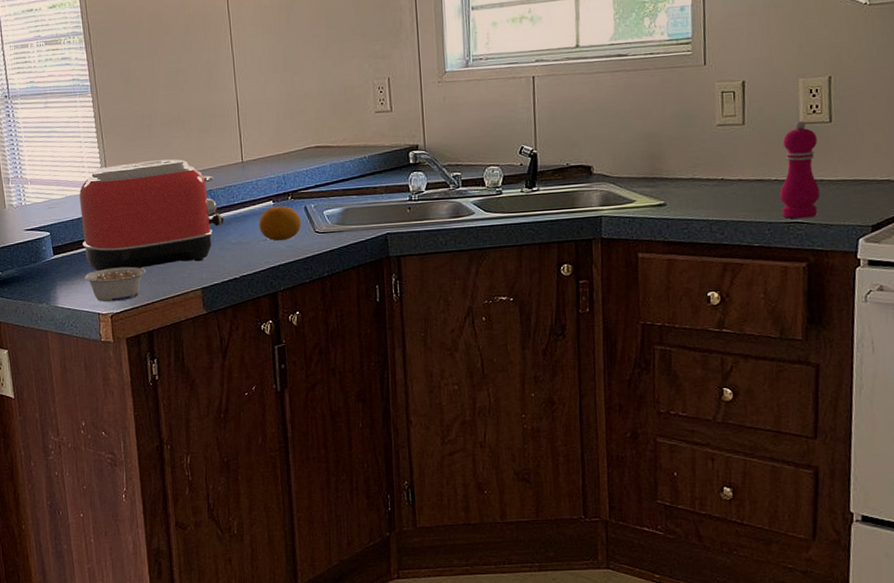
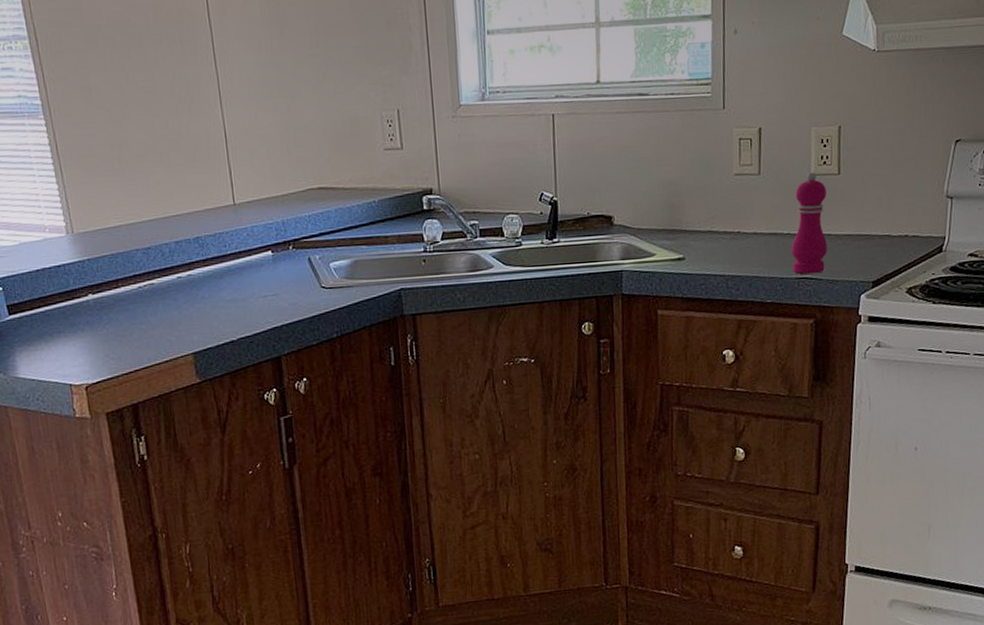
toaster: present [79,159,224,271] -> none [36,199,216,334]
legume: present [84,266,146,302] -> none [50,328,125,371]
fruit: present [259,206,302,241] -> none [256,256,306,297]

